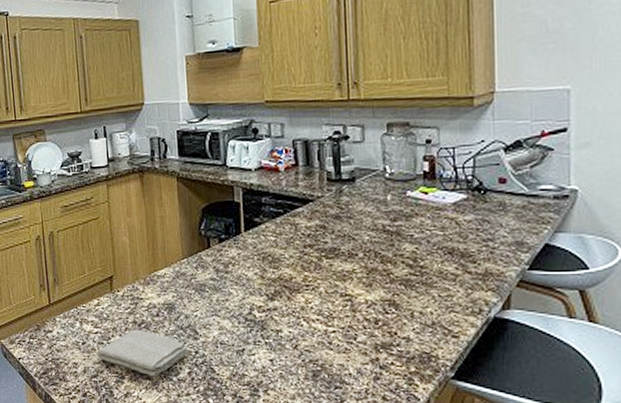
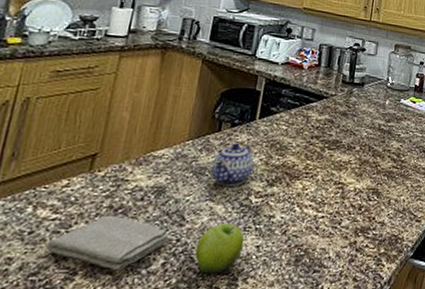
teapot: none [209,258,250,301] -> present [210,143,255,186]
fruit: none [213,336,258,384] -> present [194,222,245,274]

